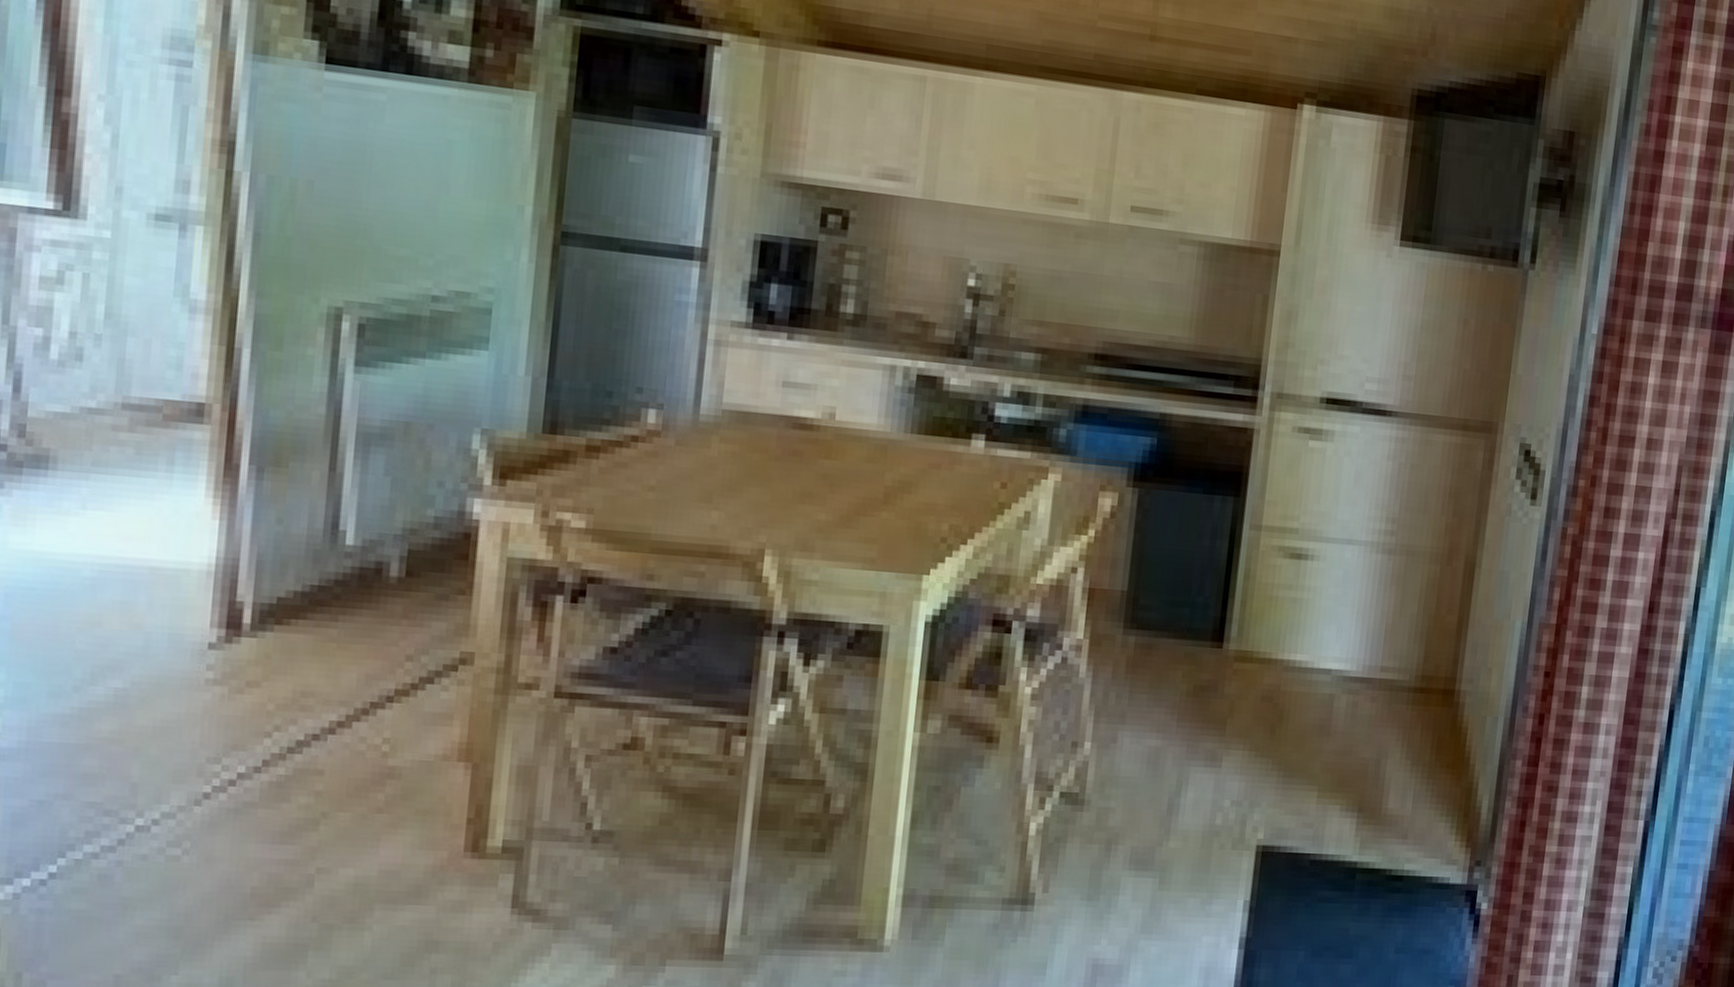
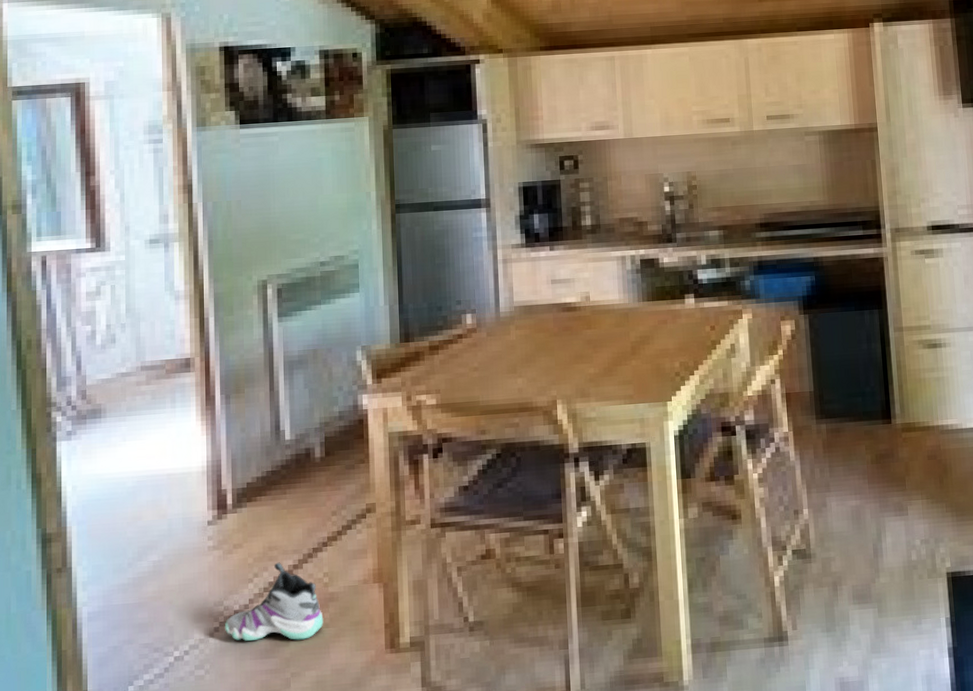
sneaker: none [220,715,376,825] -> present [225,562,324,642]

